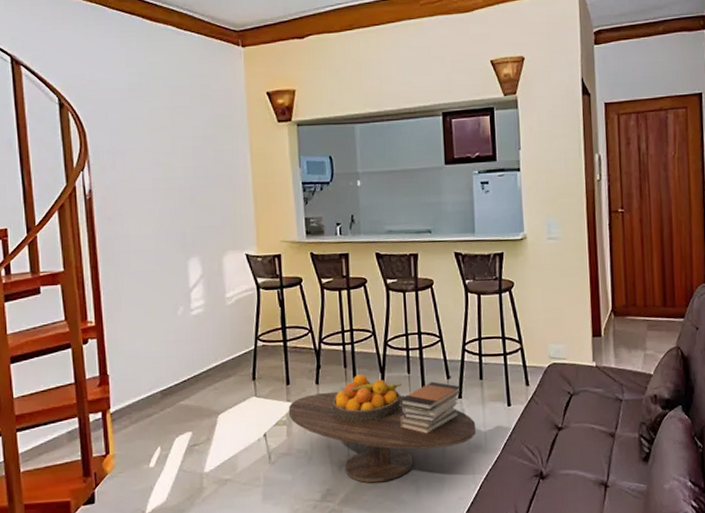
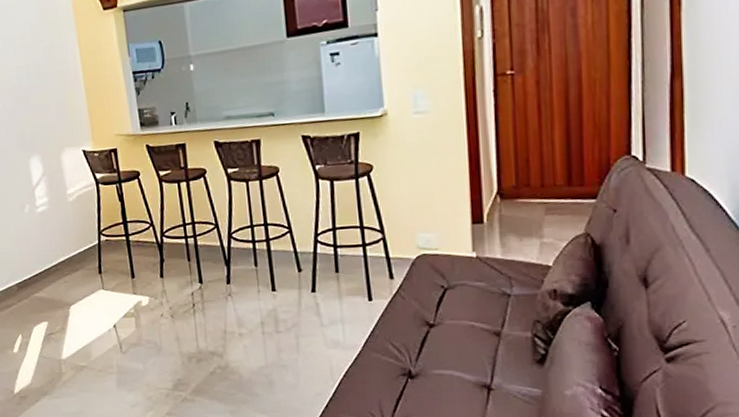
coffee table: present [288,391,477,483] -> none [135,285,334,375]
fruit bowl: present [331,373,401,423] -> none [177,267,250,316]
book stack: present [398,381,461,434] -> none [247,274,314,328]

